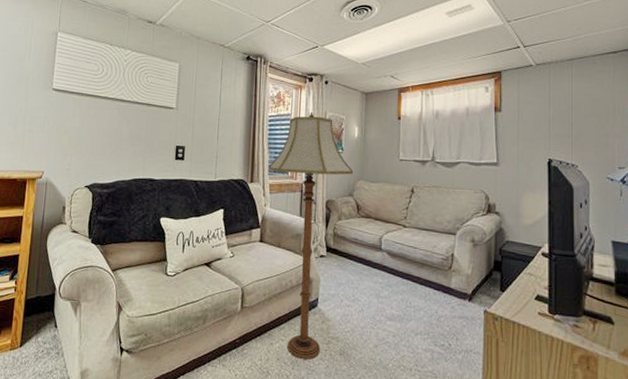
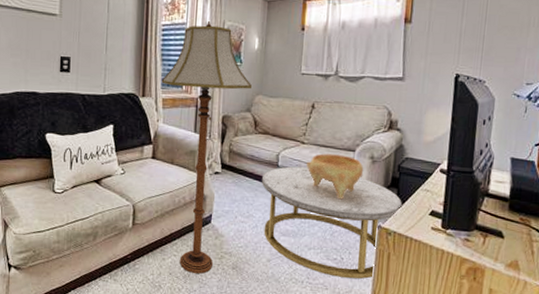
coffee table: none [365,250,506,367] -> present [261,166,402,279]
decorative bowl: none [408,237,466,283] -> present [306,153,364,200]

